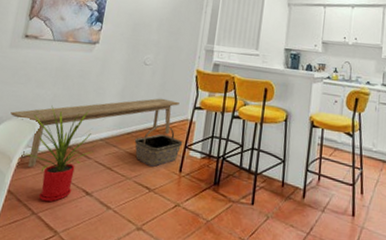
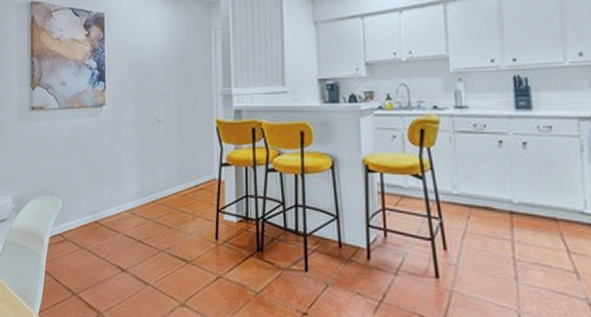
bench: present [10,98,180,167] -> none [33,158,203,246]
house plant: present [23,105,106,202] -> none [52,176,127,282]
basket: present [134,124,183,167] -> none [161,188,214,236]

